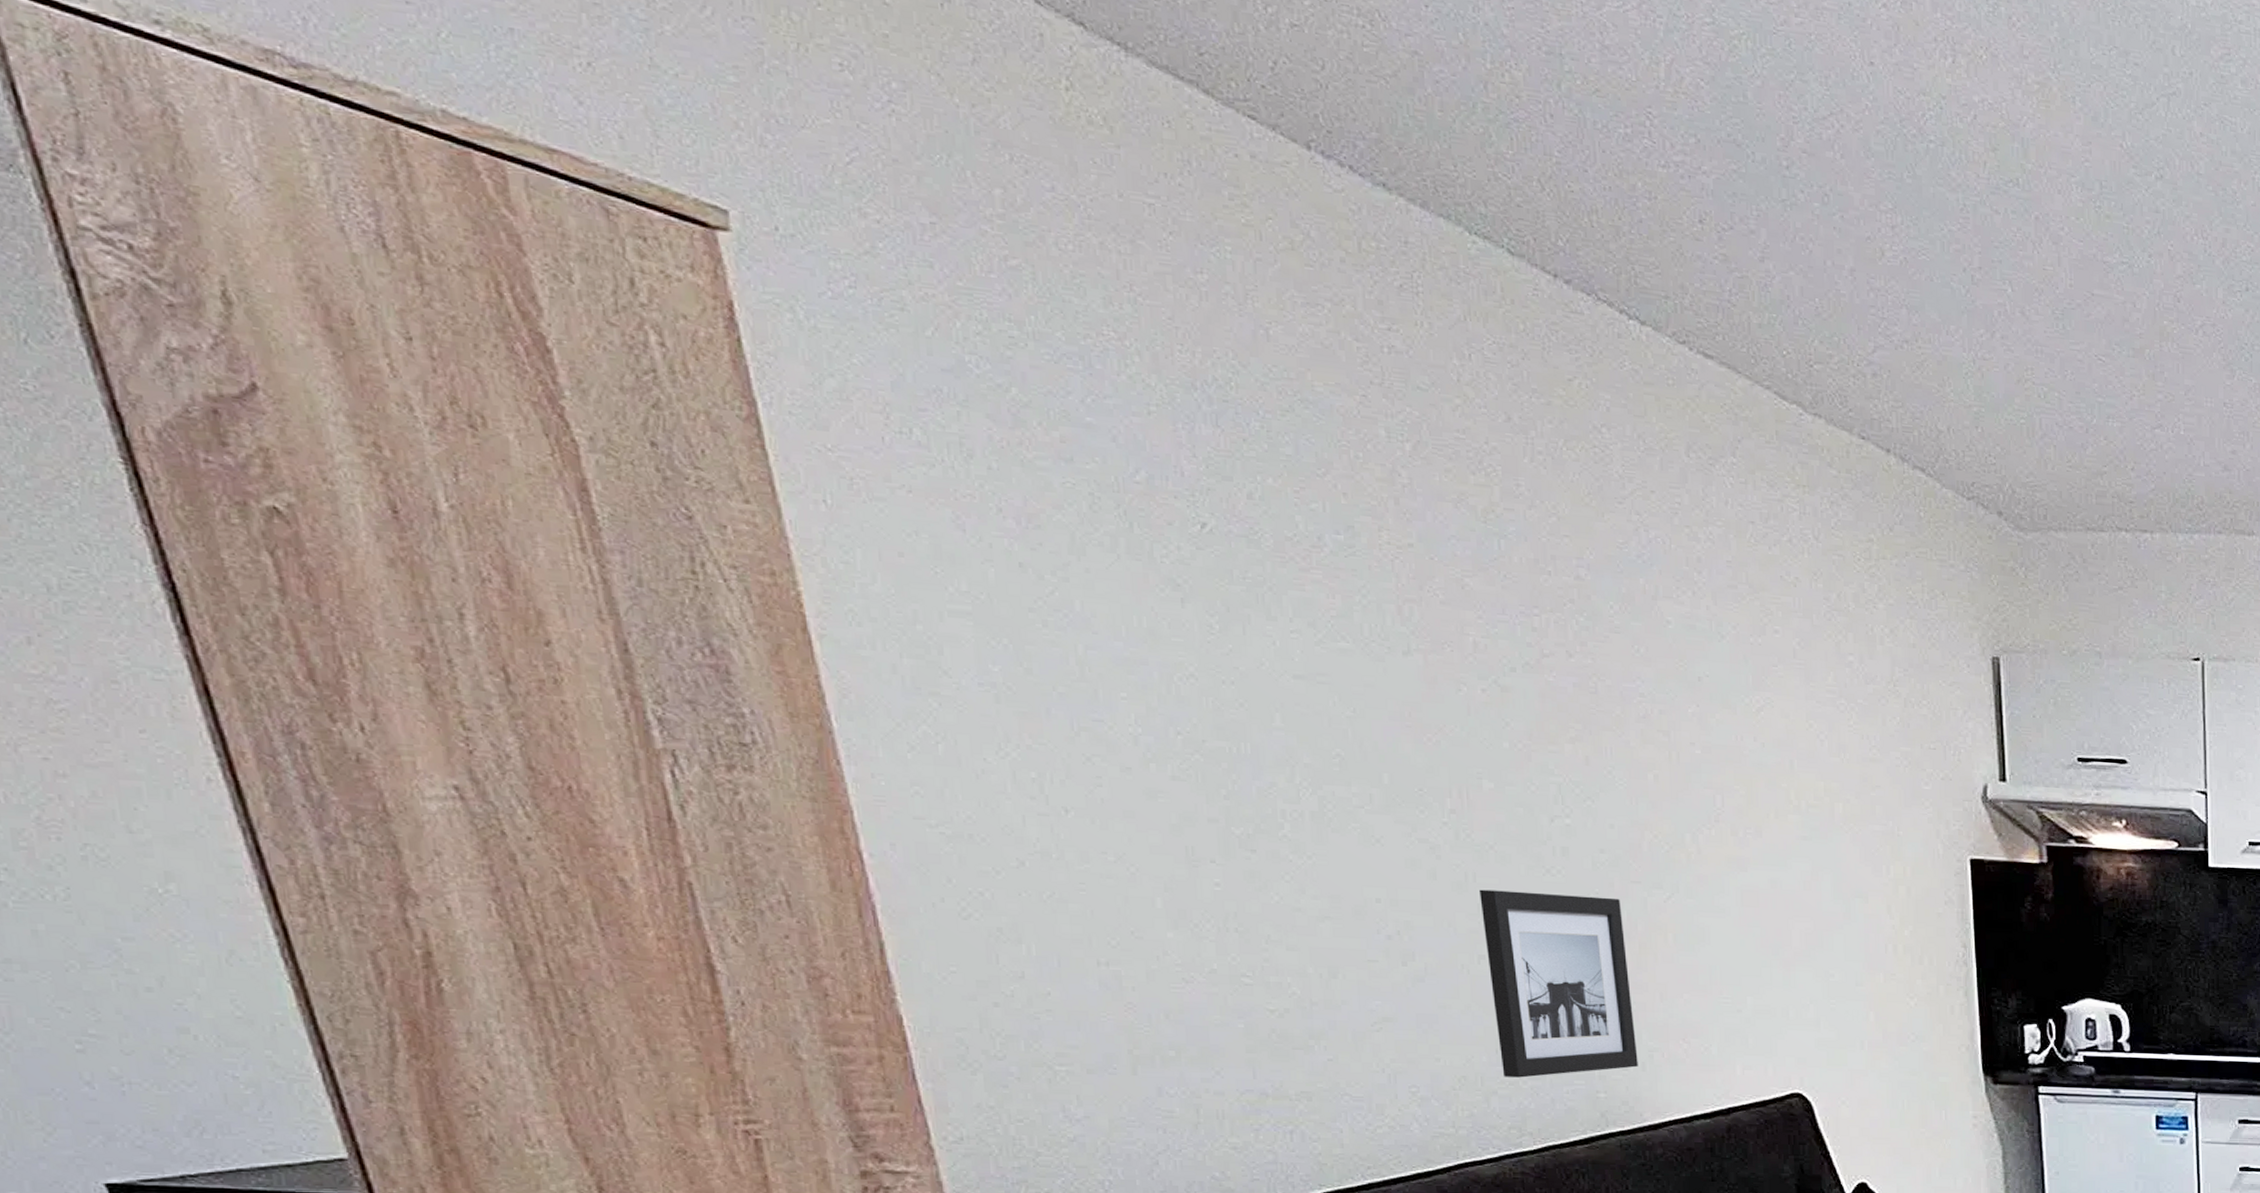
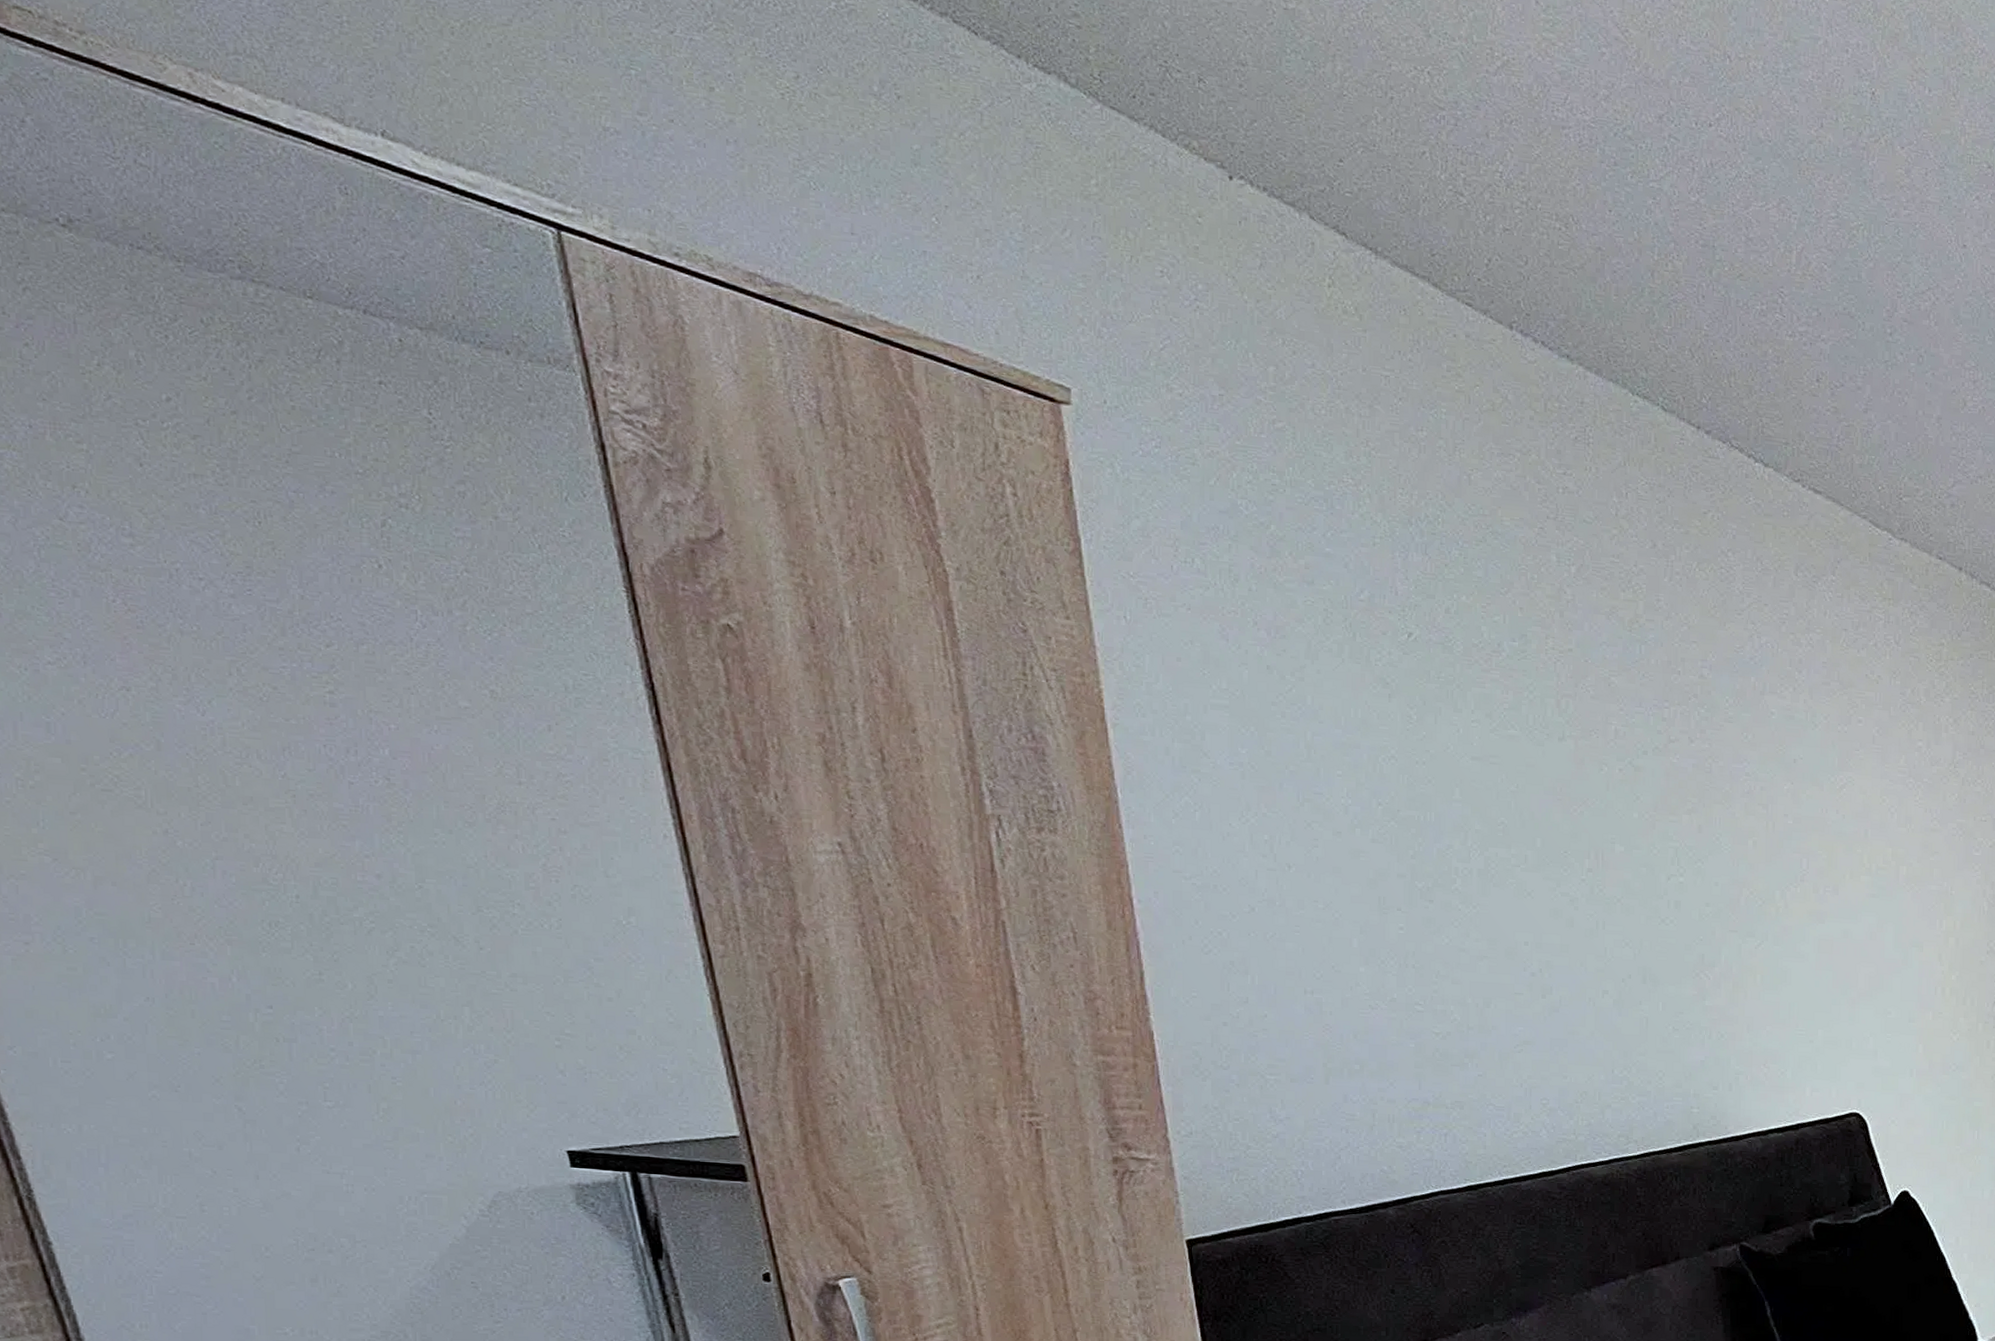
wall art: present [1479,889,1638,1078] -> none [1607,935,1726,1094]

